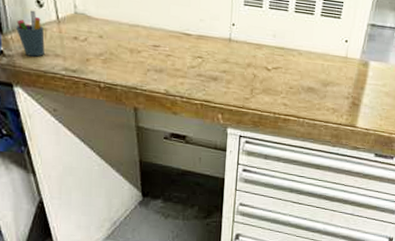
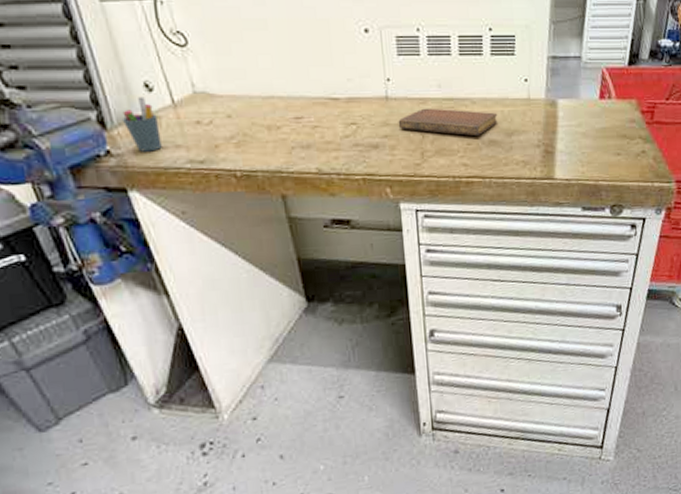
notebook: none [236,52,319,83] -> present [398,108,498,137]

